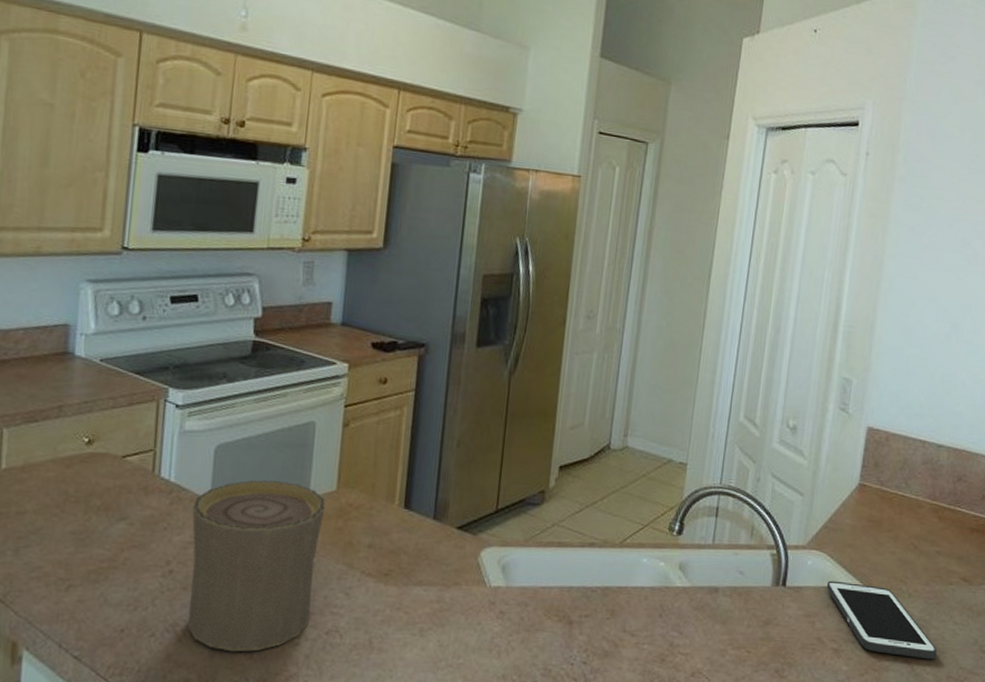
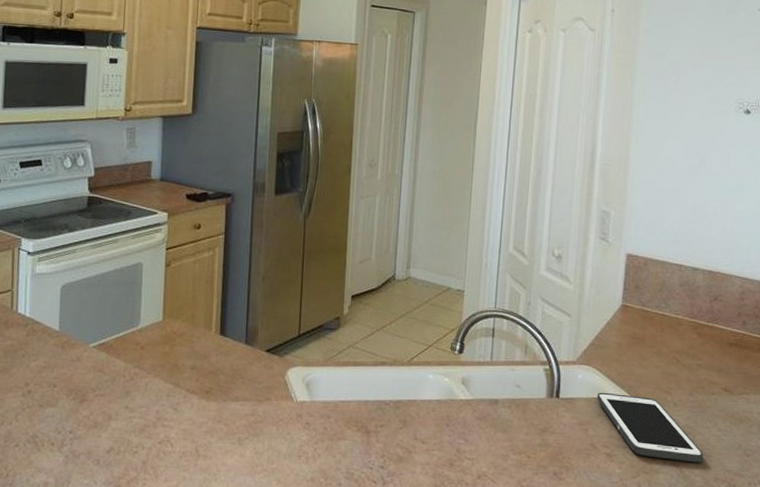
cup: present [188,480,325,652] -> none [44,313,154,459]

